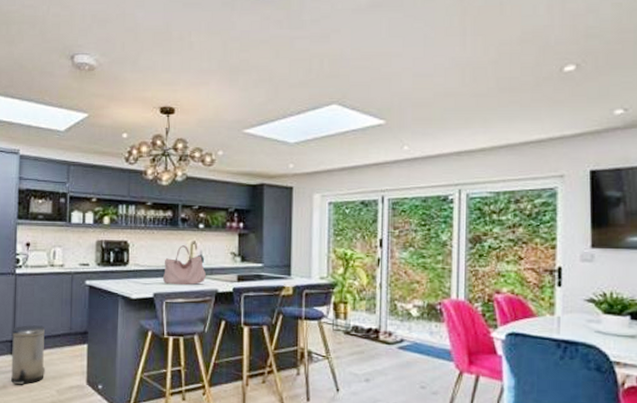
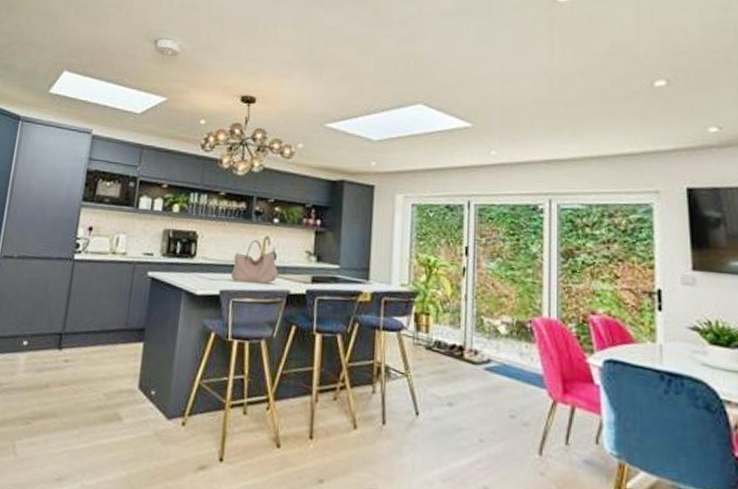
pedal bin: present [11,325,46,384] -> none [55,317,100,385]

